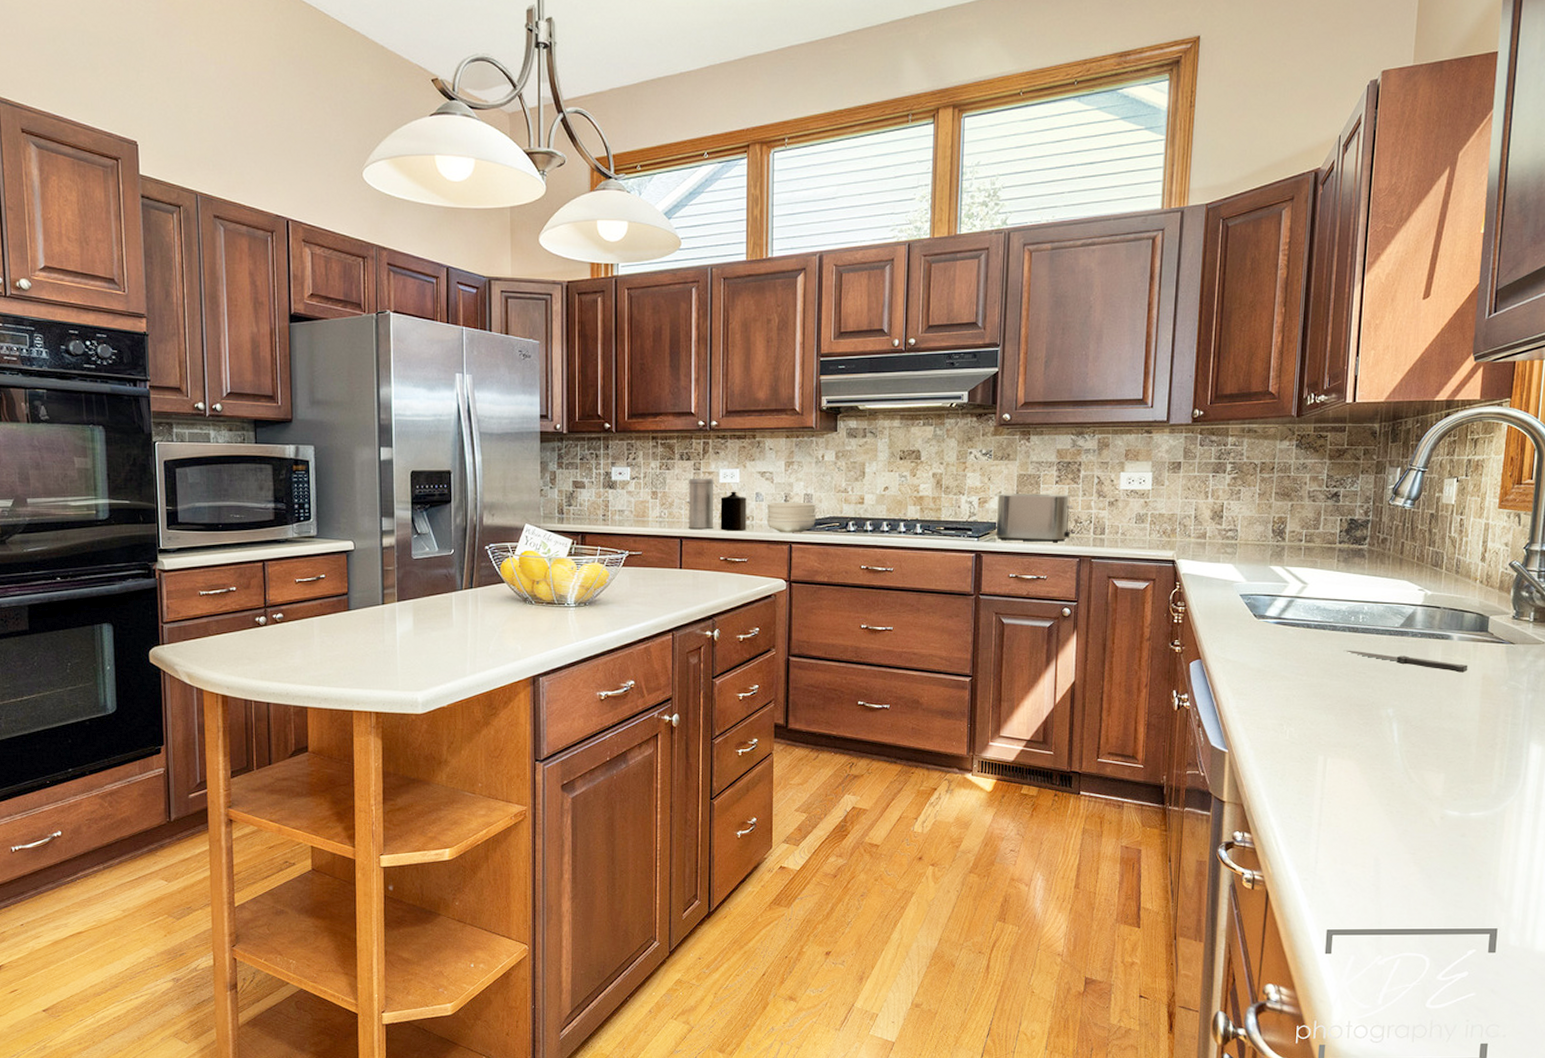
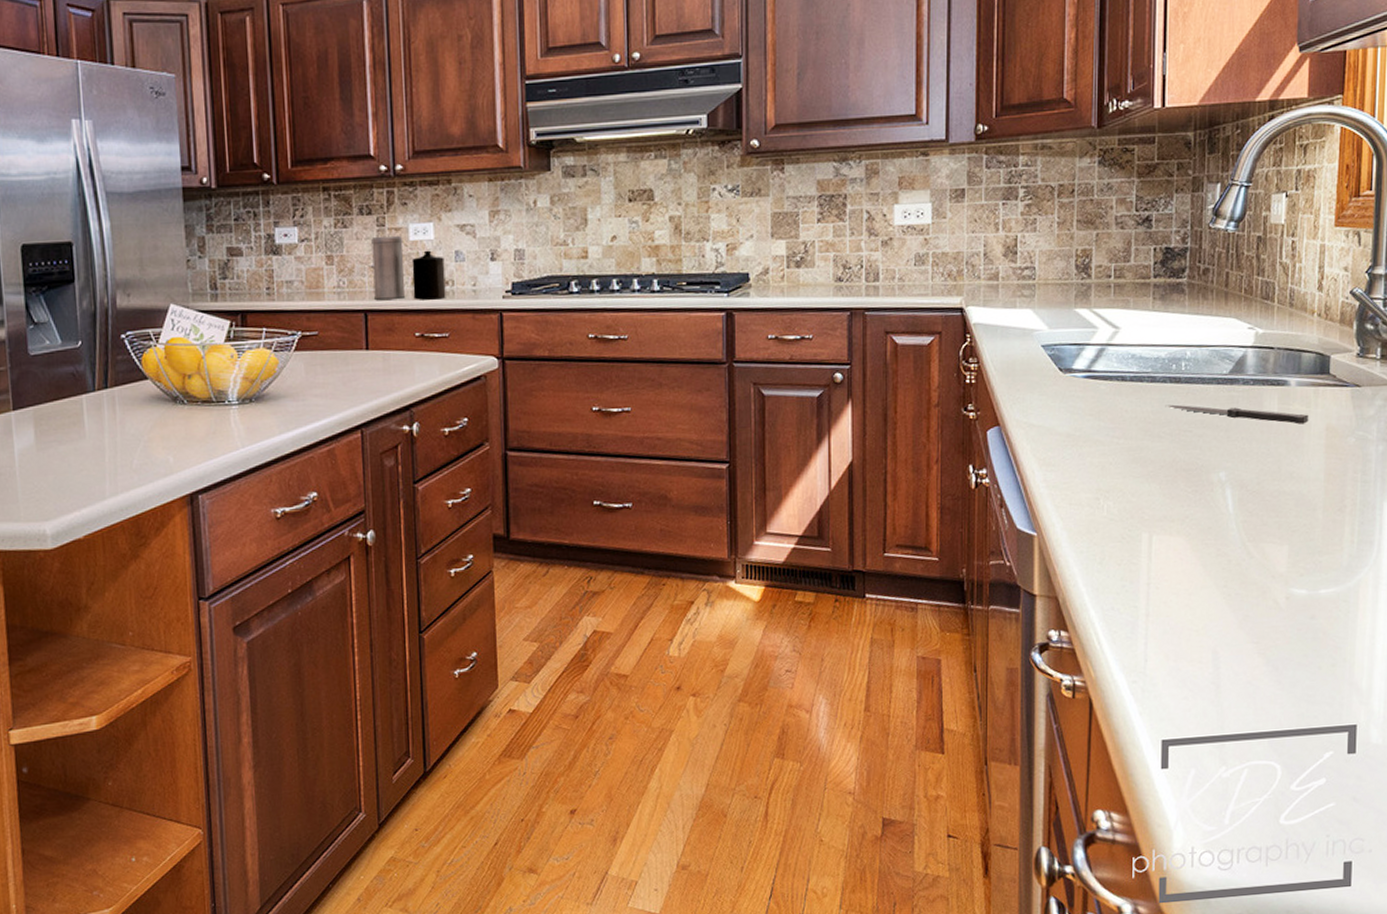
bowl: present [766,502,817,533] -> none [468,259,531,299]
toaster: present [996,493,1074,543] -> none [749,234,840,295]

